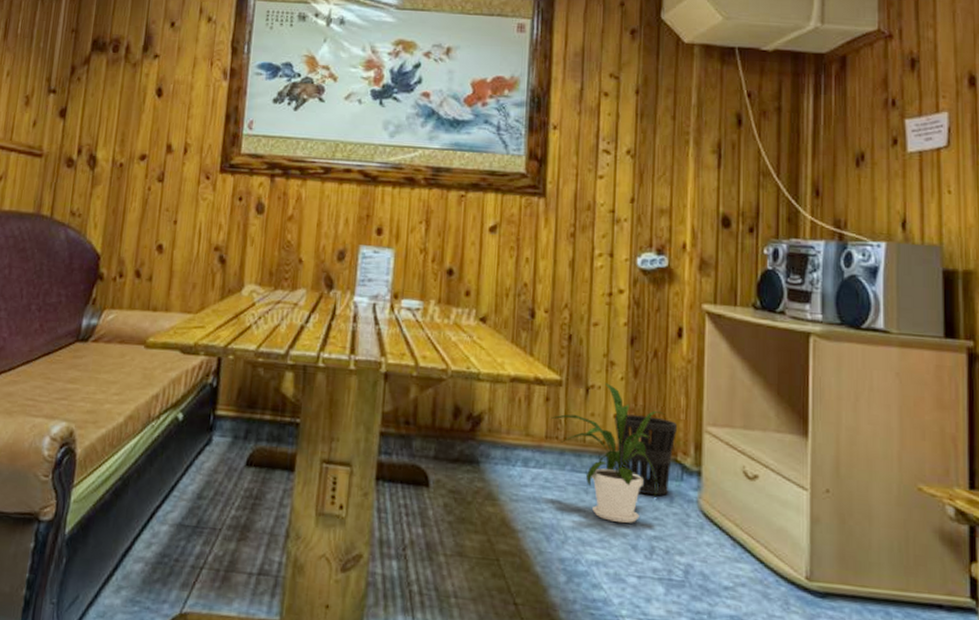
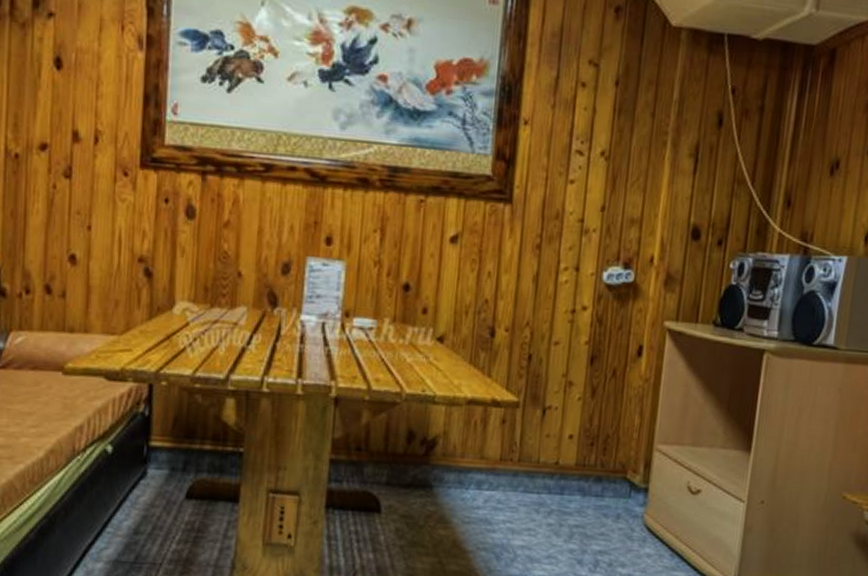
house plant: present [551,383,666,523] -> none [506,403,620,539]
wastebasket: present [615,414,677,495] -> none [569,435,629,512]

